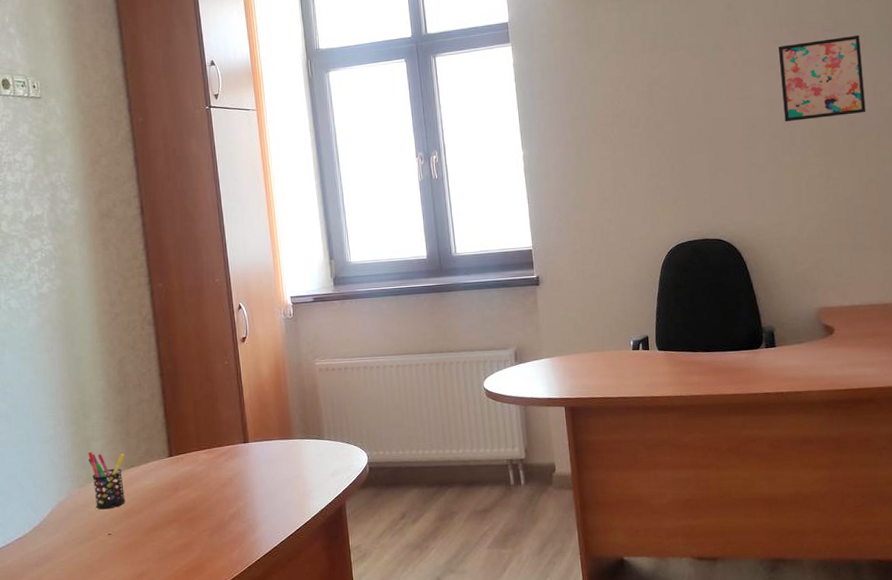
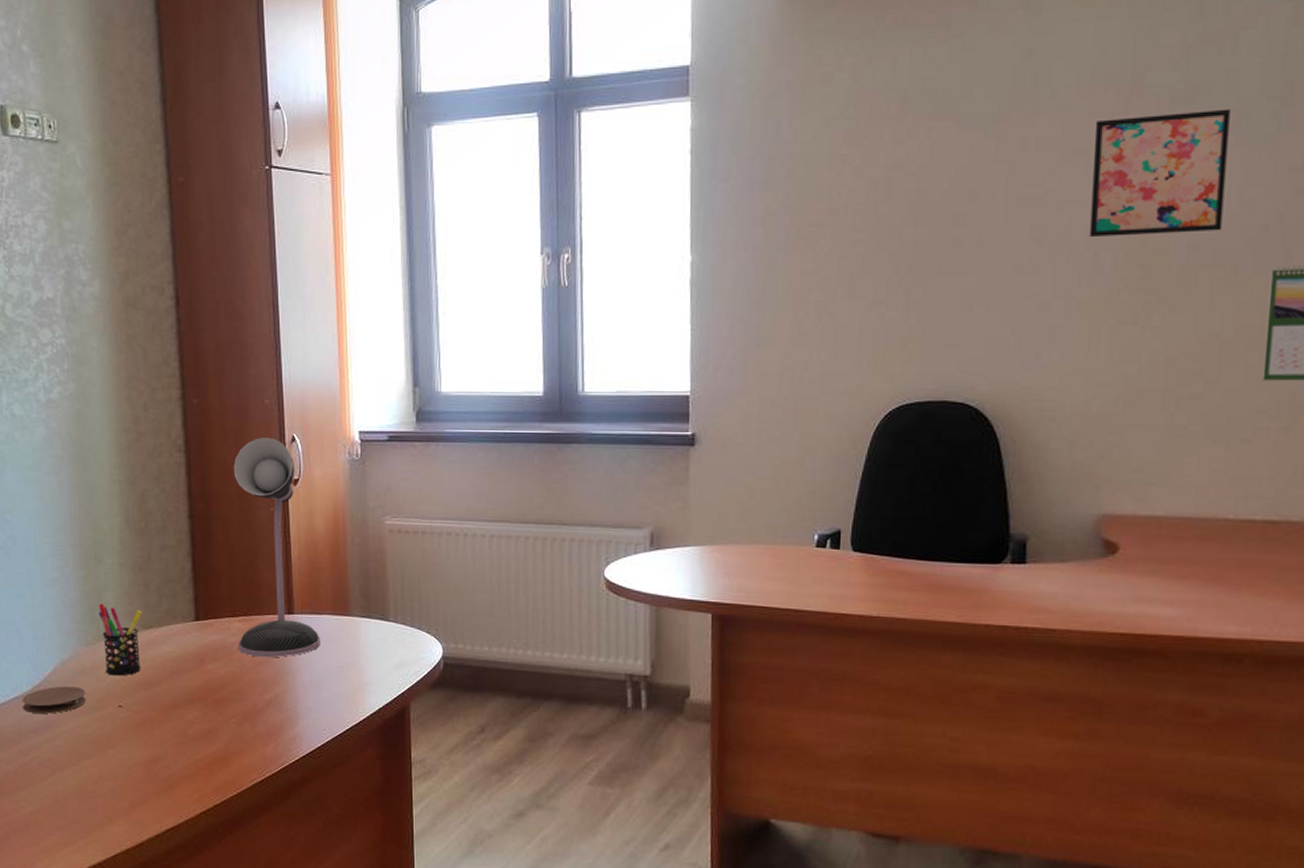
coaster: none [25,522,80,550] -> present [22,686,86,715]
desk lamp: none [193,307,271,481] -> present [233,438,320,658]

